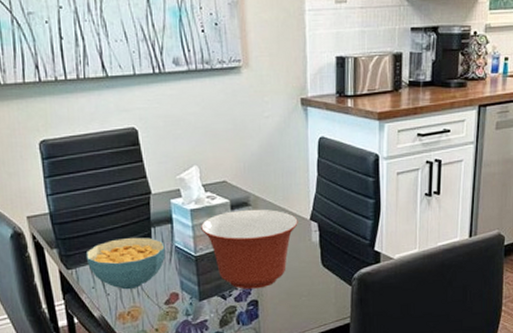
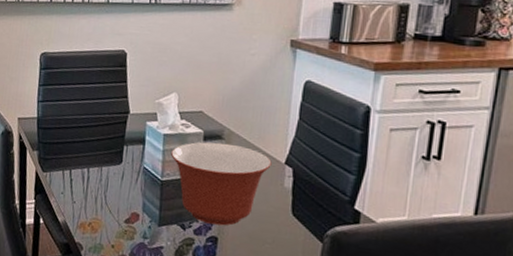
cereal bowl: present [85,237,166,290] -> none [61,151,134,202]

